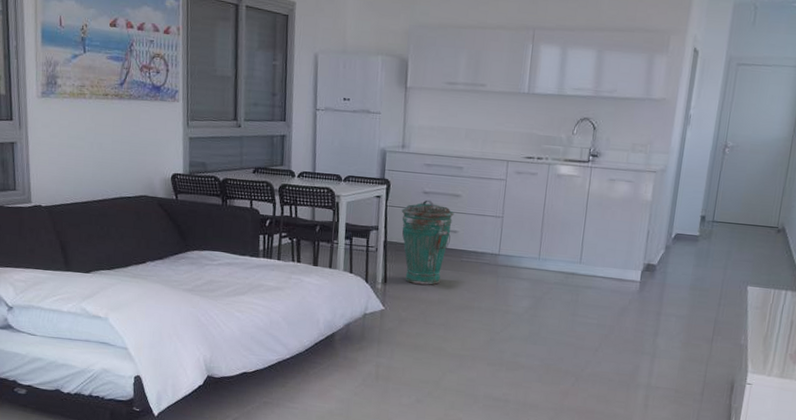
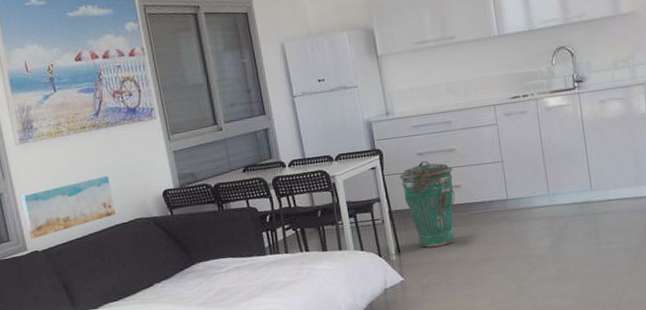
wall art: none [34,146,123,194] -> present [22,175,116,240]

